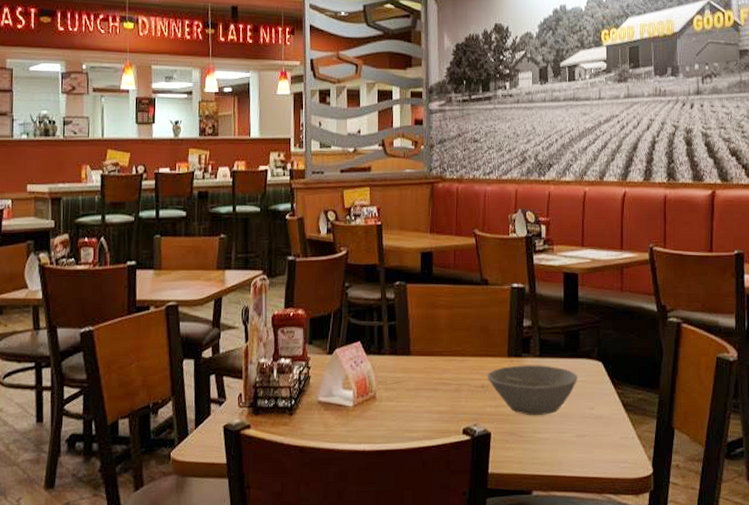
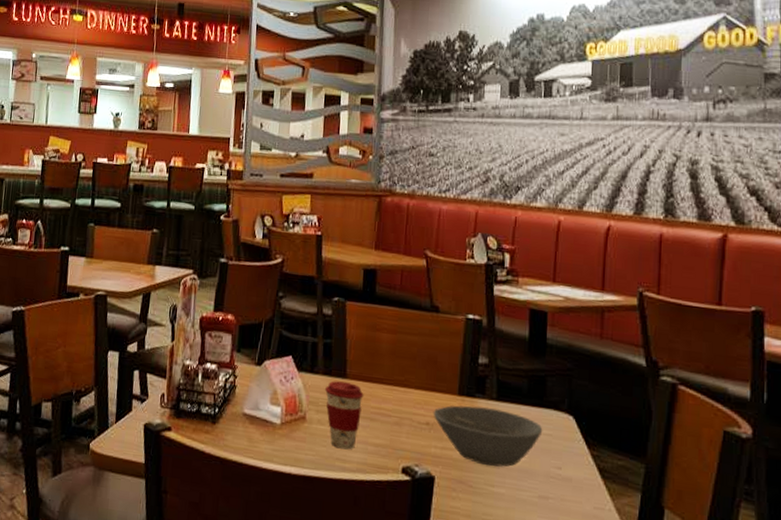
coffee cup: none [391,359,427,421] -> present [324,380,364,450]

